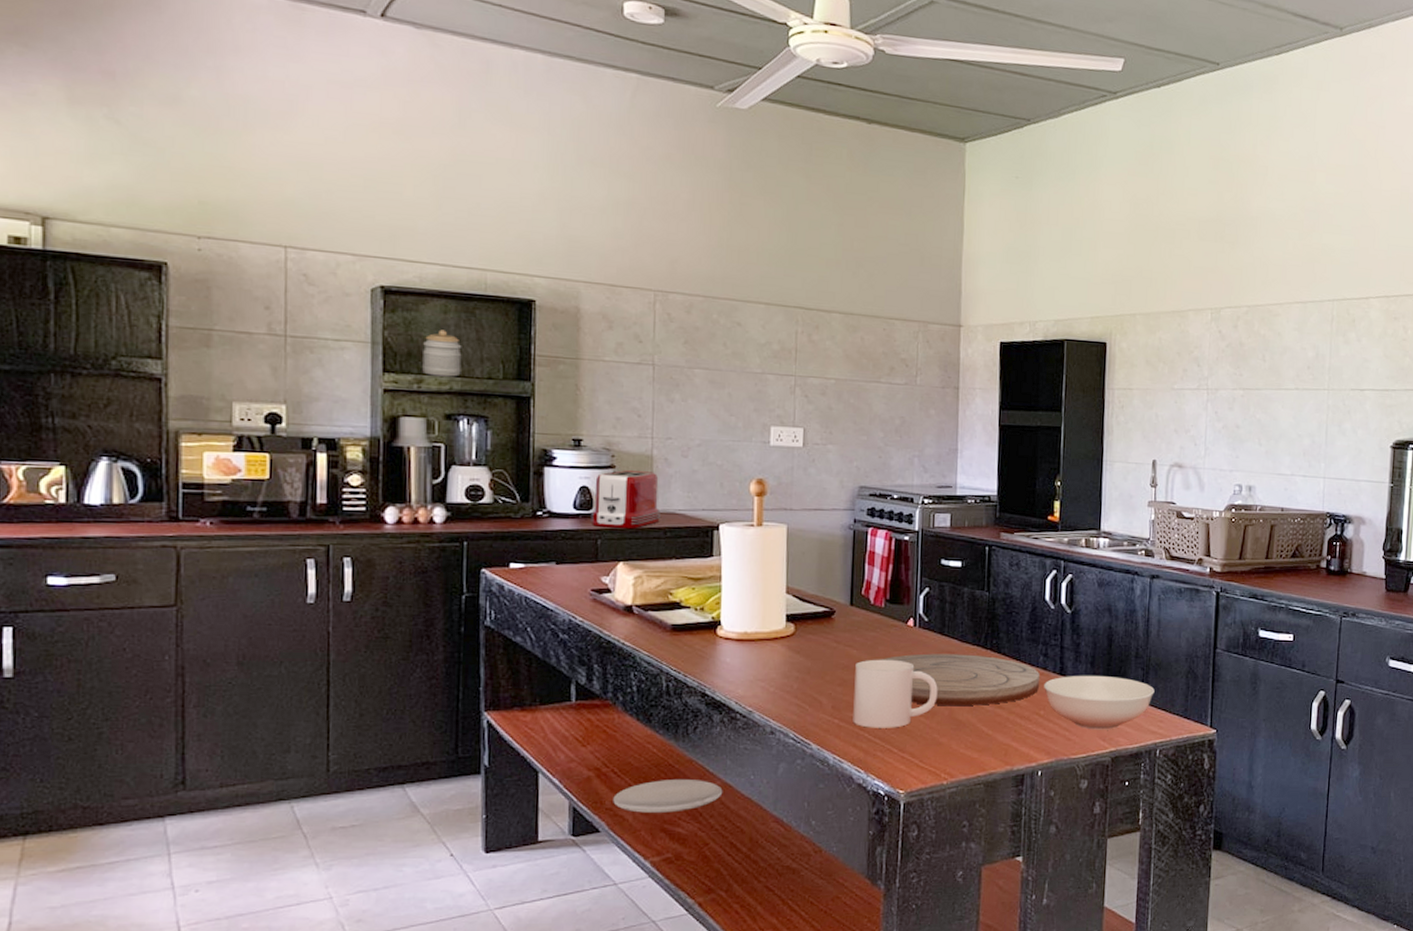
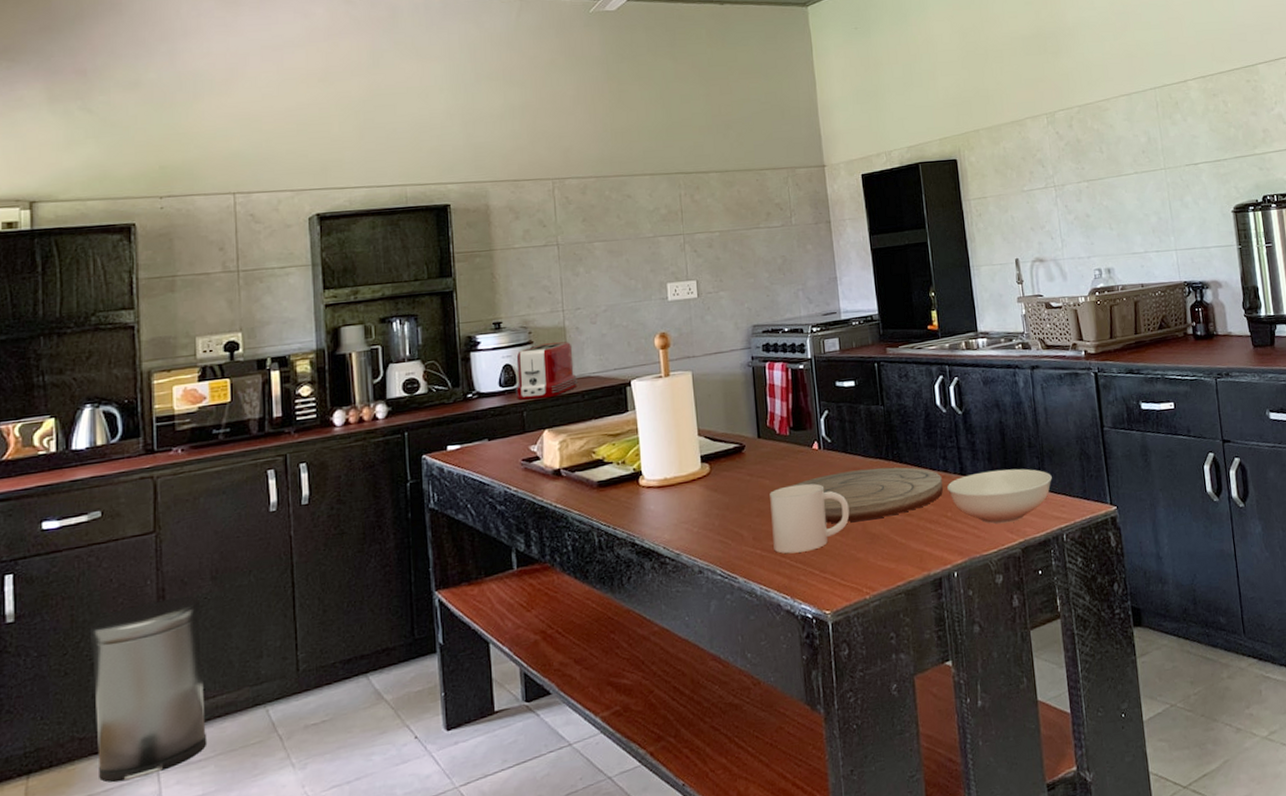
pedal bin: none [99,677,225,856] -> present [91,596,206,782]
jar: present [422,329,462,377] -> none [356,243,391,286]
plate: present [613,778,723,813] -> none [560,628,661,670]

